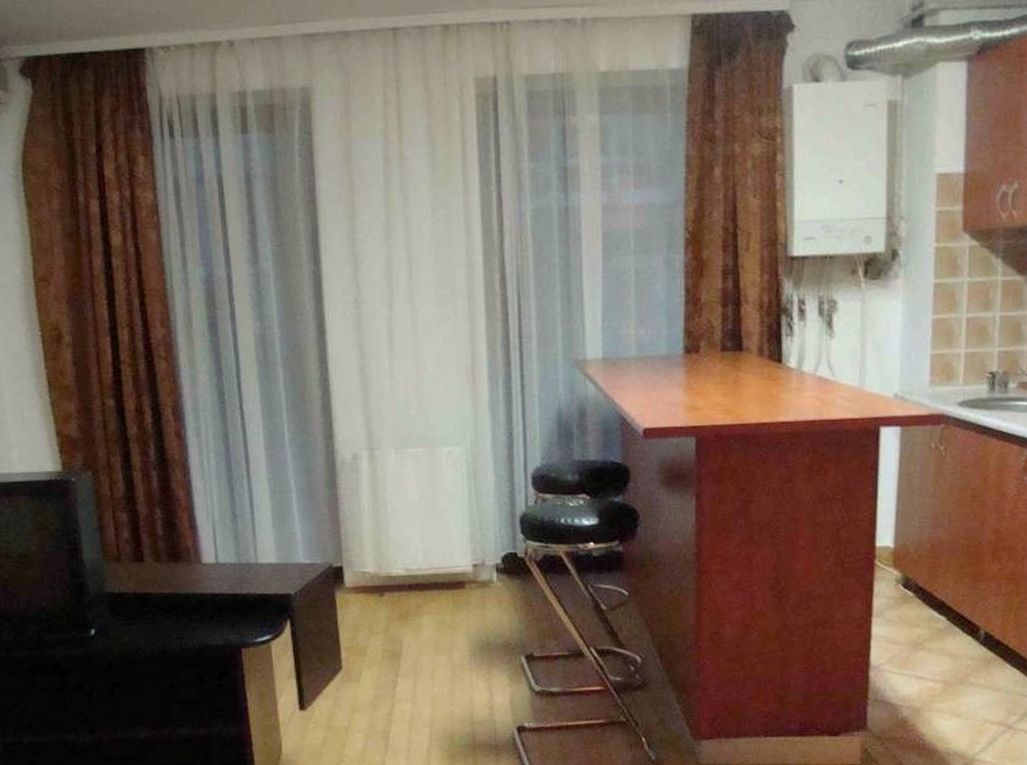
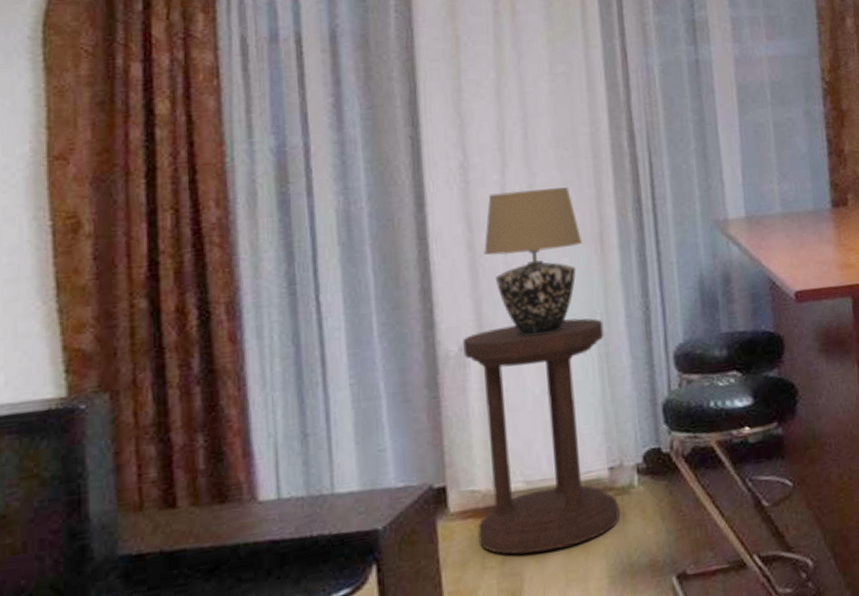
side table: none [356,439,482,626] -> present [463,318,621,555]
table lamp: none [374,323,457,451] -> present [484,187,583,337]

